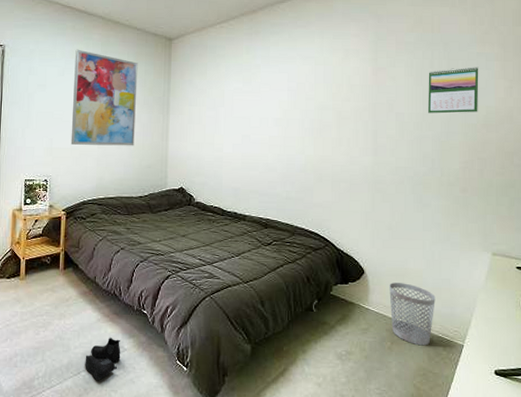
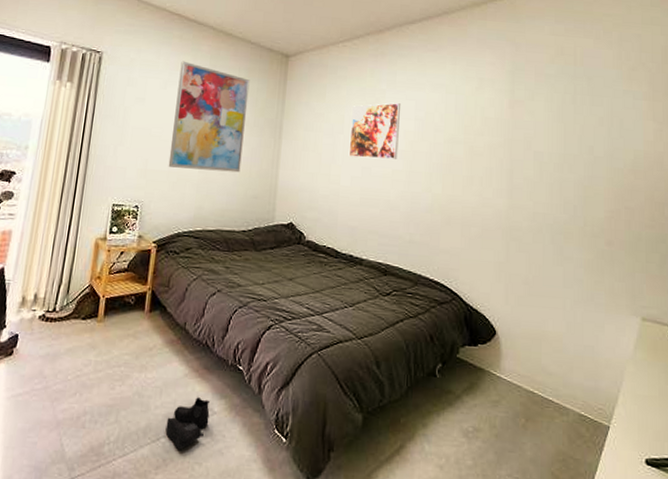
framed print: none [229,76,274,127] -> present [348,103,400,160]
wastebasket: present [389,283,435,346] -> none [524,347,577,425]
calendar: present [428,66,479,114] -> none [570,105,626,156]

